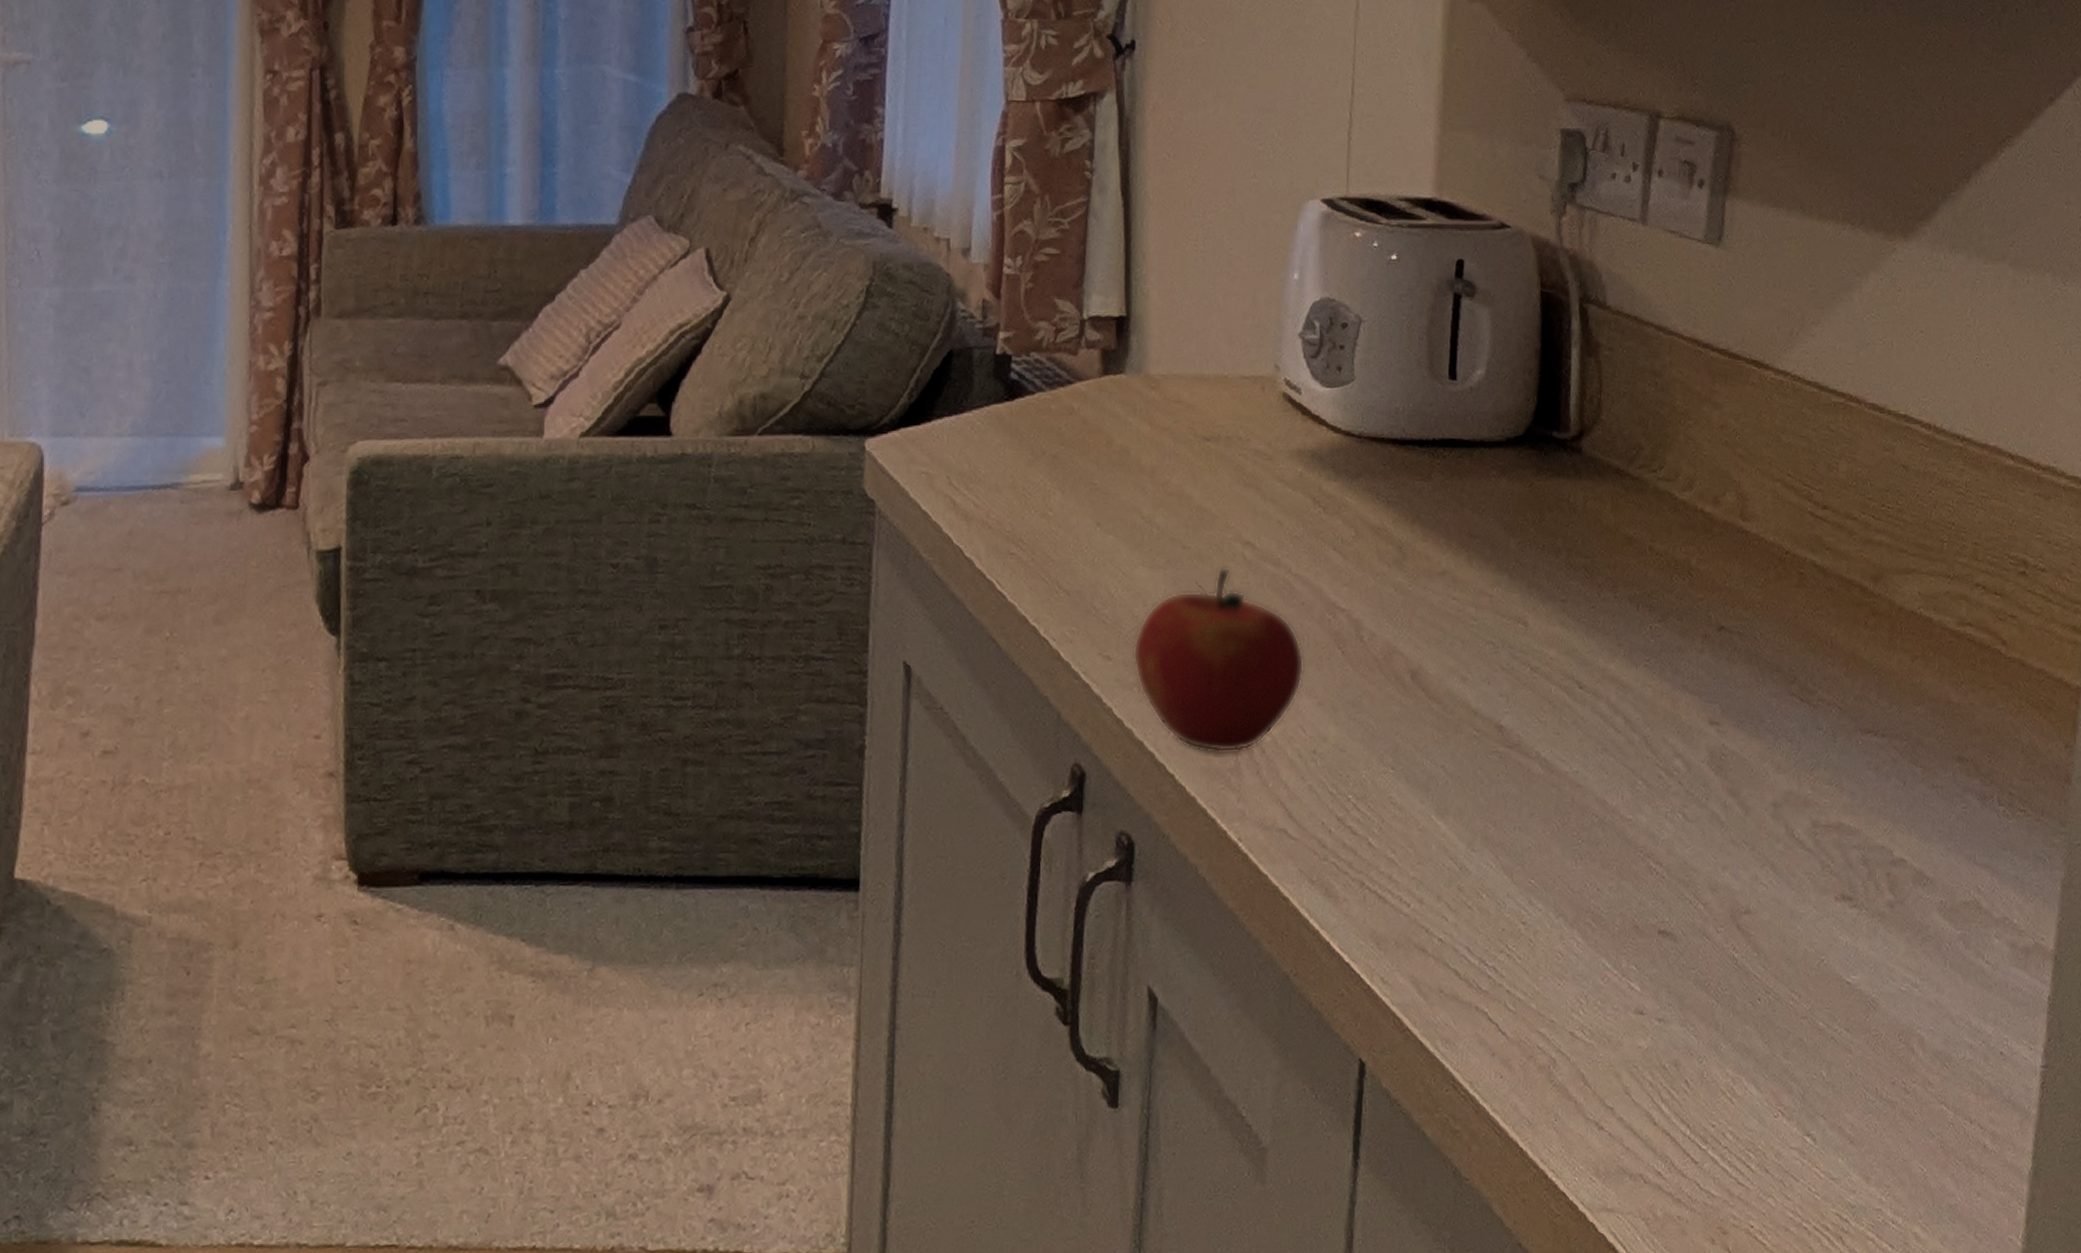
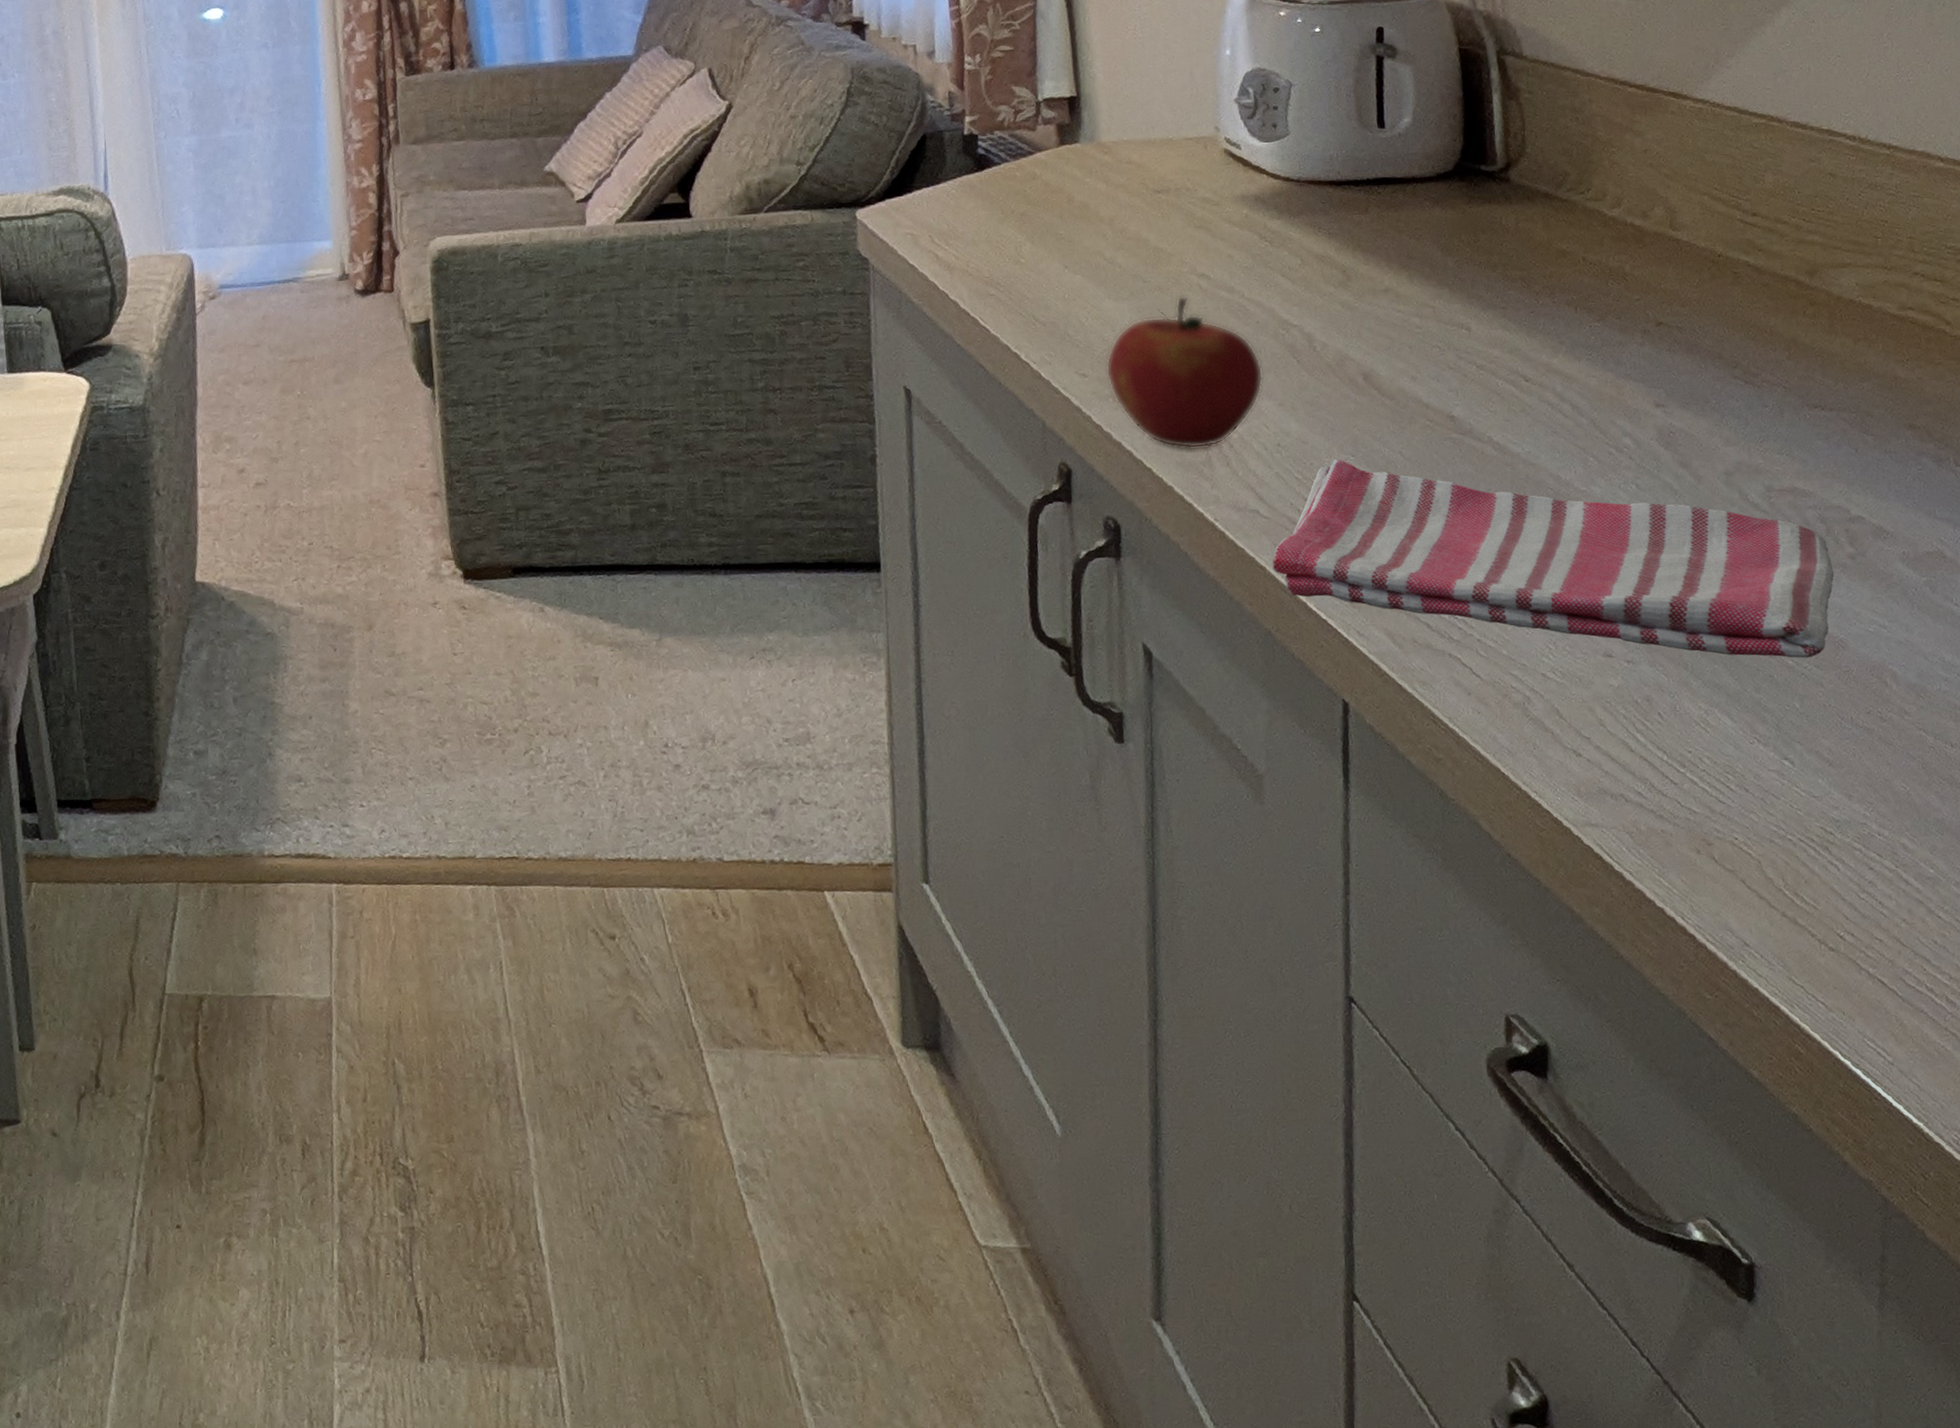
dish towel: none [1296,771,1872,1020] -> present [1272,459,1835,659]

